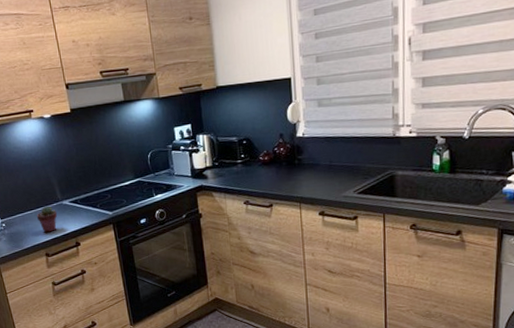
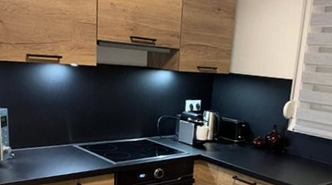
potted succulent: present [37,205,57,233] -> none [46,145,65,170]

